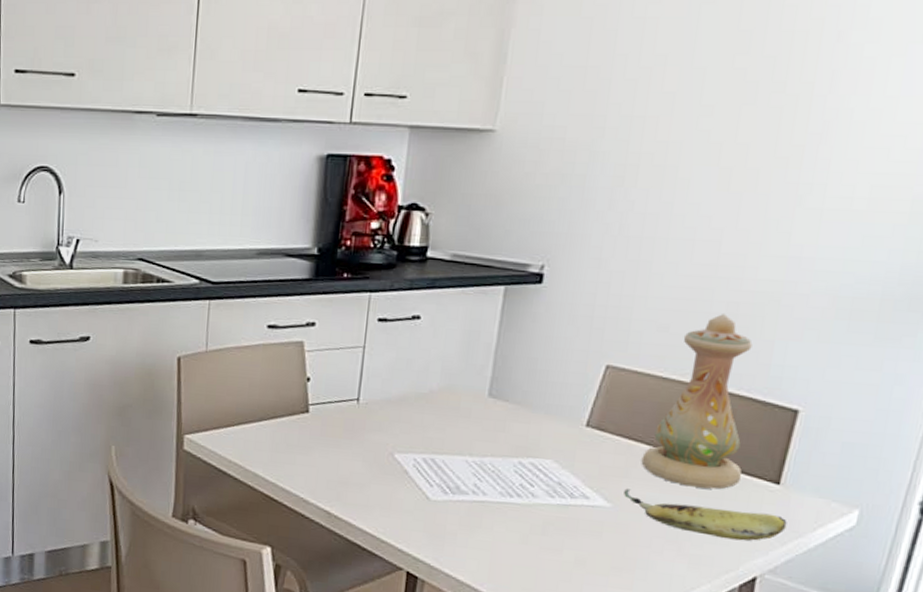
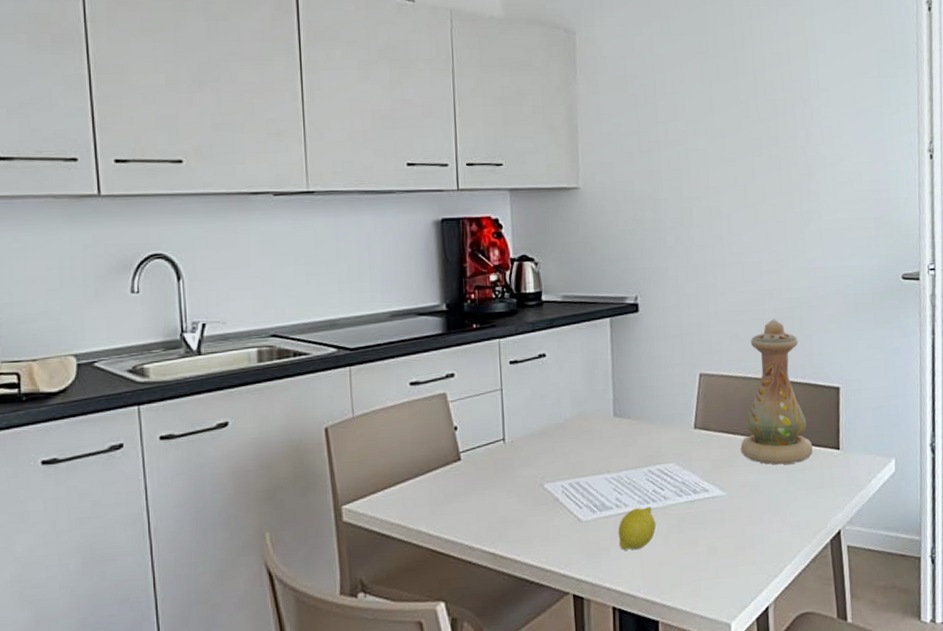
fruit: none [469,499,517,543] -> present [618,507,657,550]
fruit: present [624,489,787,541] -> none [733,475,852,503]

